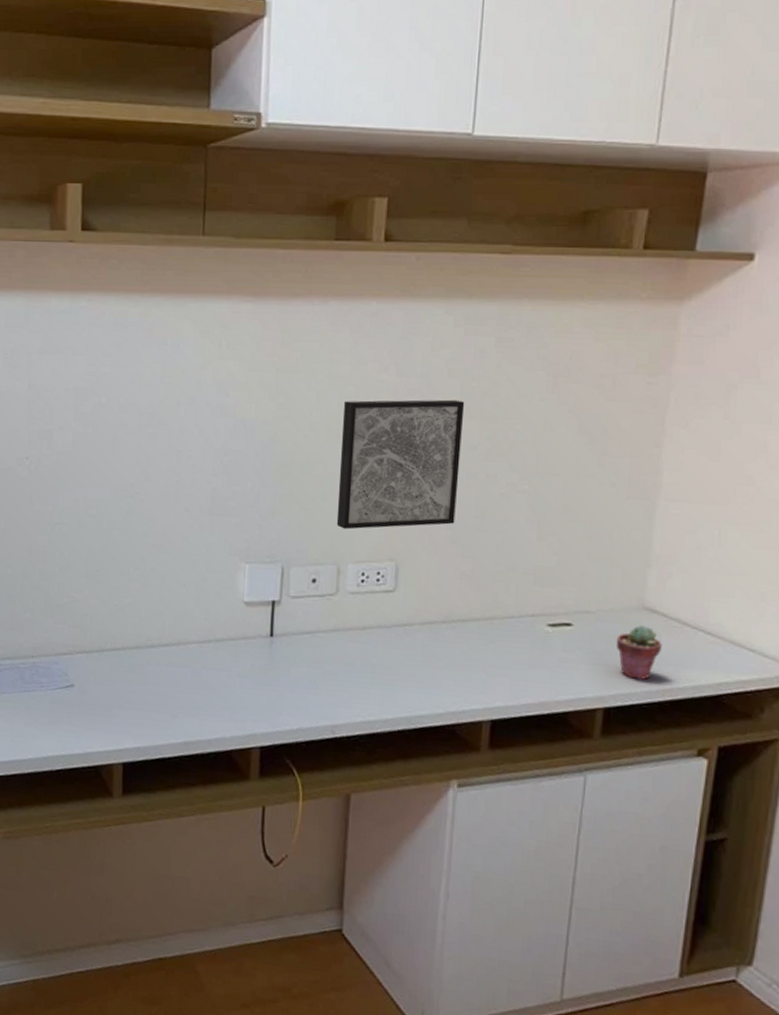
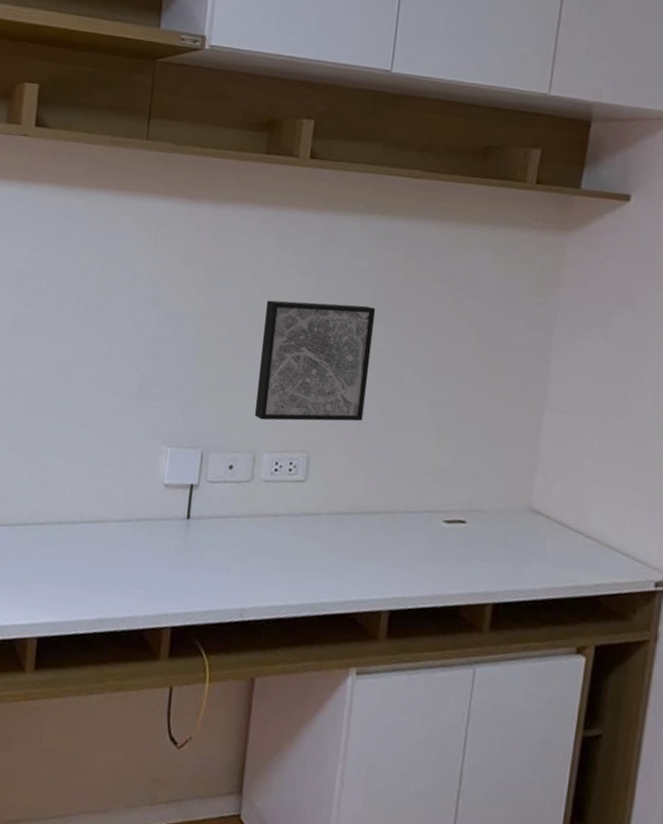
potted succulent: present [616,625,662,681] -> none [505,526,546,579]

